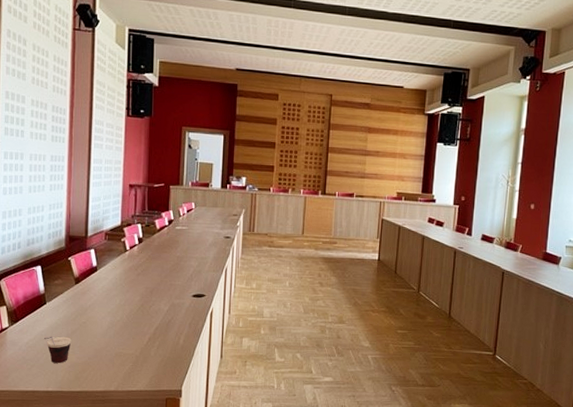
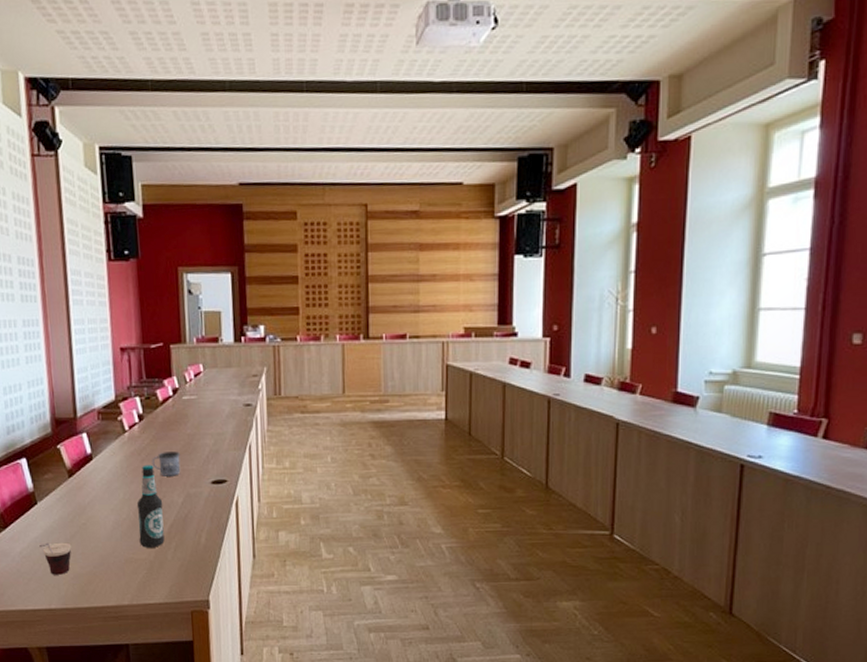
bottle: none [129,278,152,345] -> present [136,464,165,548]
mug: none [146,269,169,289] -> present [152,451,181,476]

